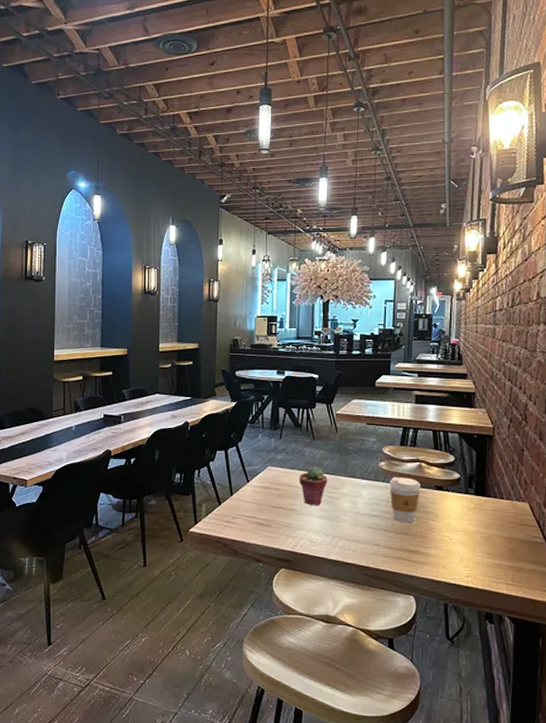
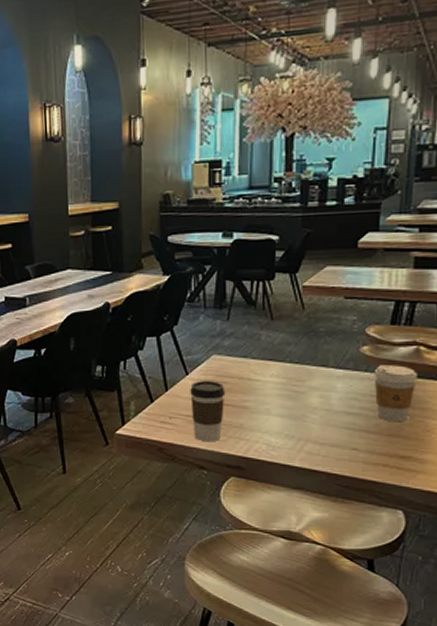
coffee cup: none [250,487,278,539] -> present [190,380,226,442]
potted succulent: present [299,466,328,506] -> none [252,353,291,403]

